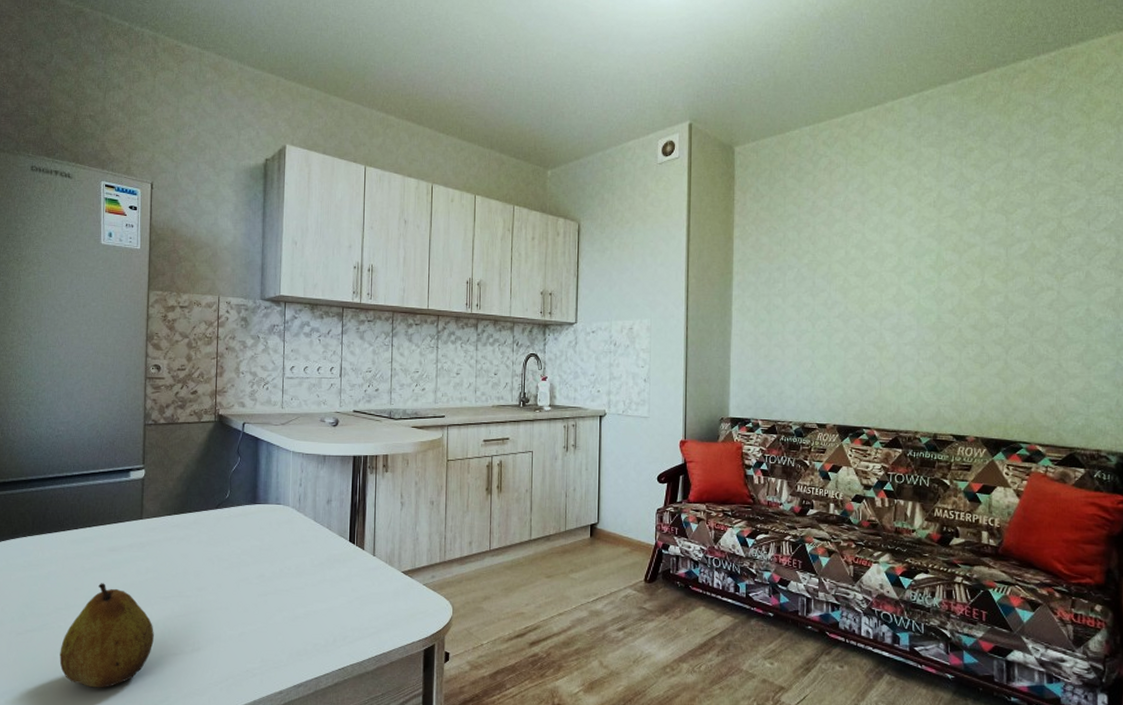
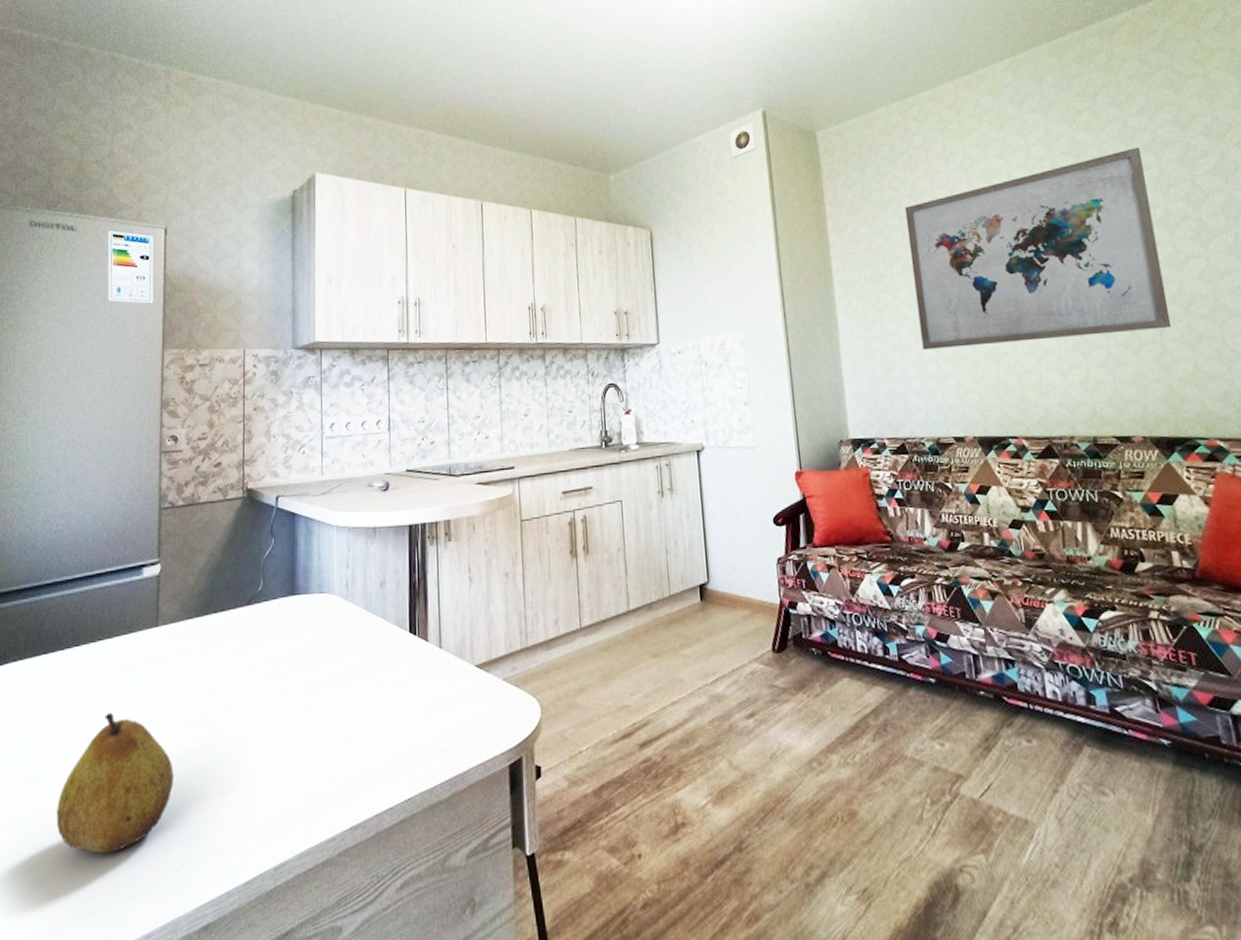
wall art: none [802,186,1018,349] -> present [904,146,1172,350]

